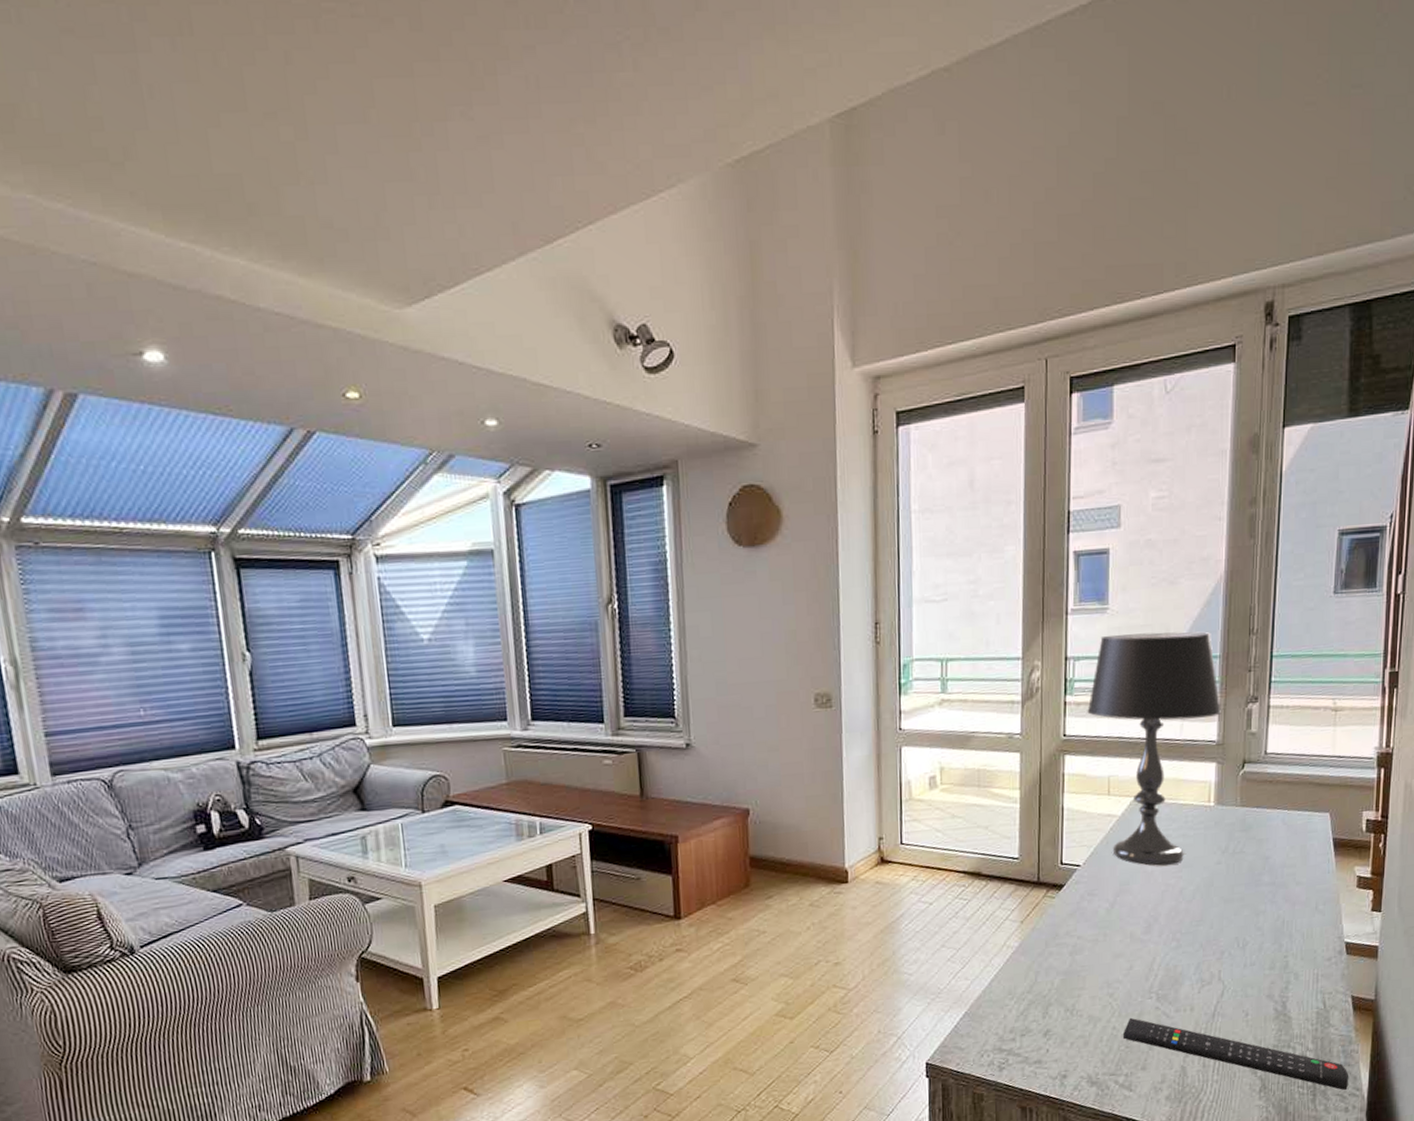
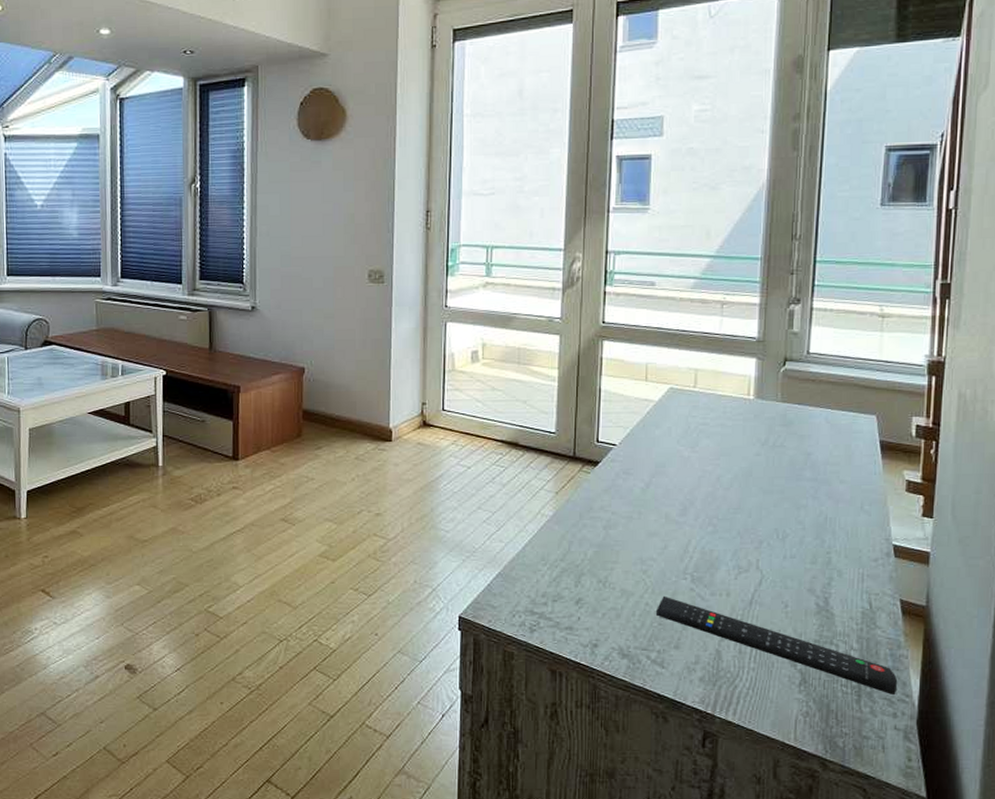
table lamp: present [1087,631,1222,866] -> none [626,232,763,452]

